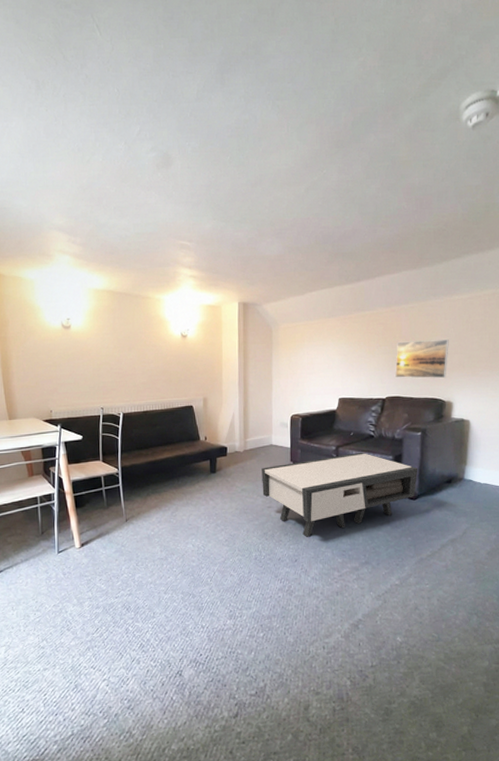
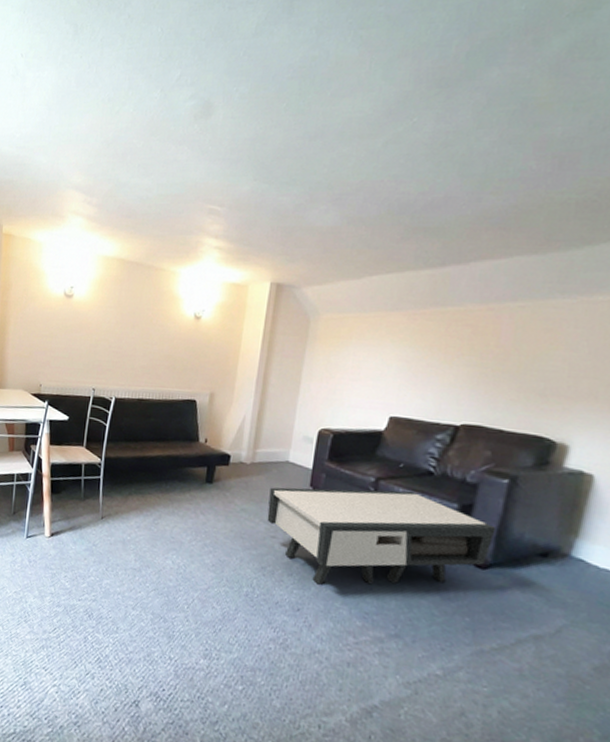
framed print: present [395,340,449,379] -> none [480,352,577,411]

